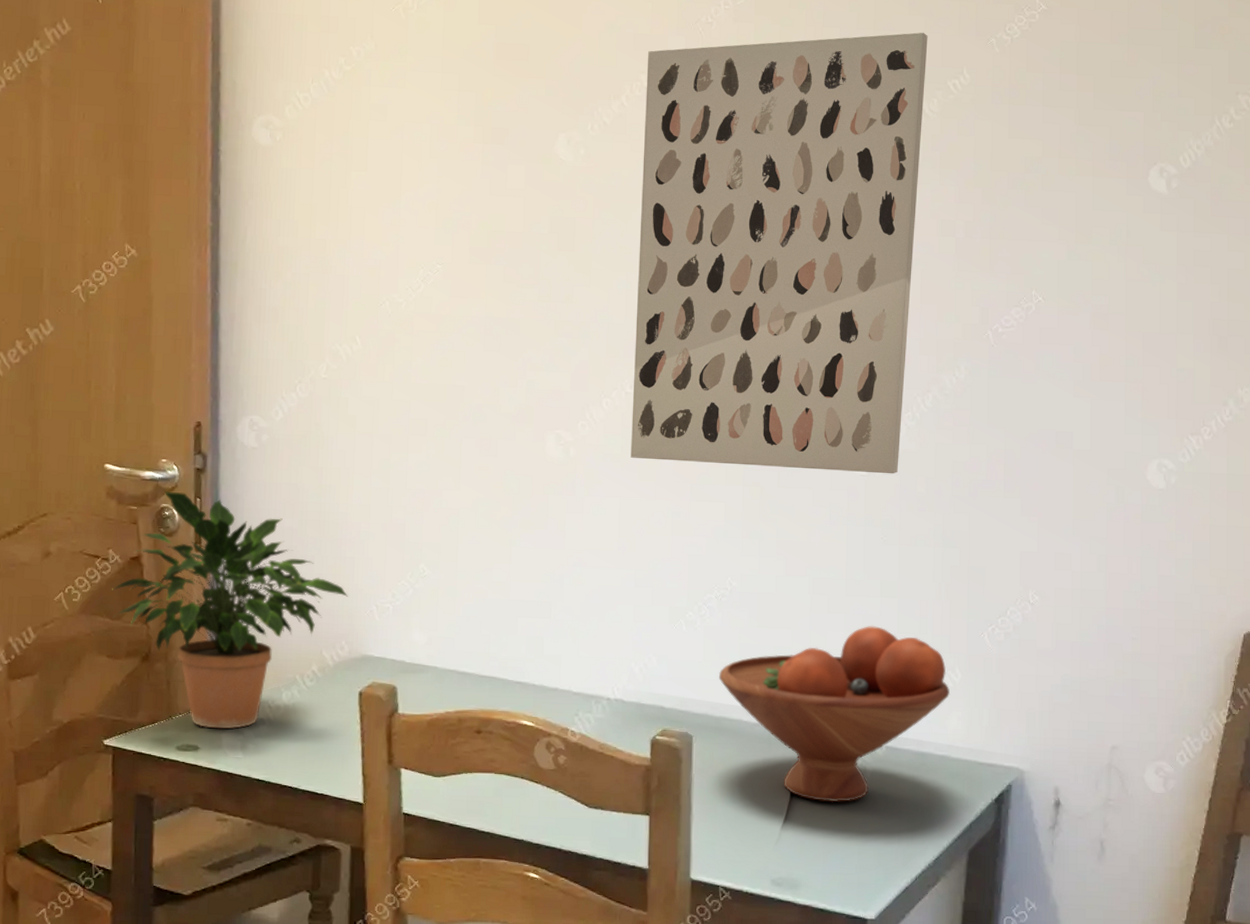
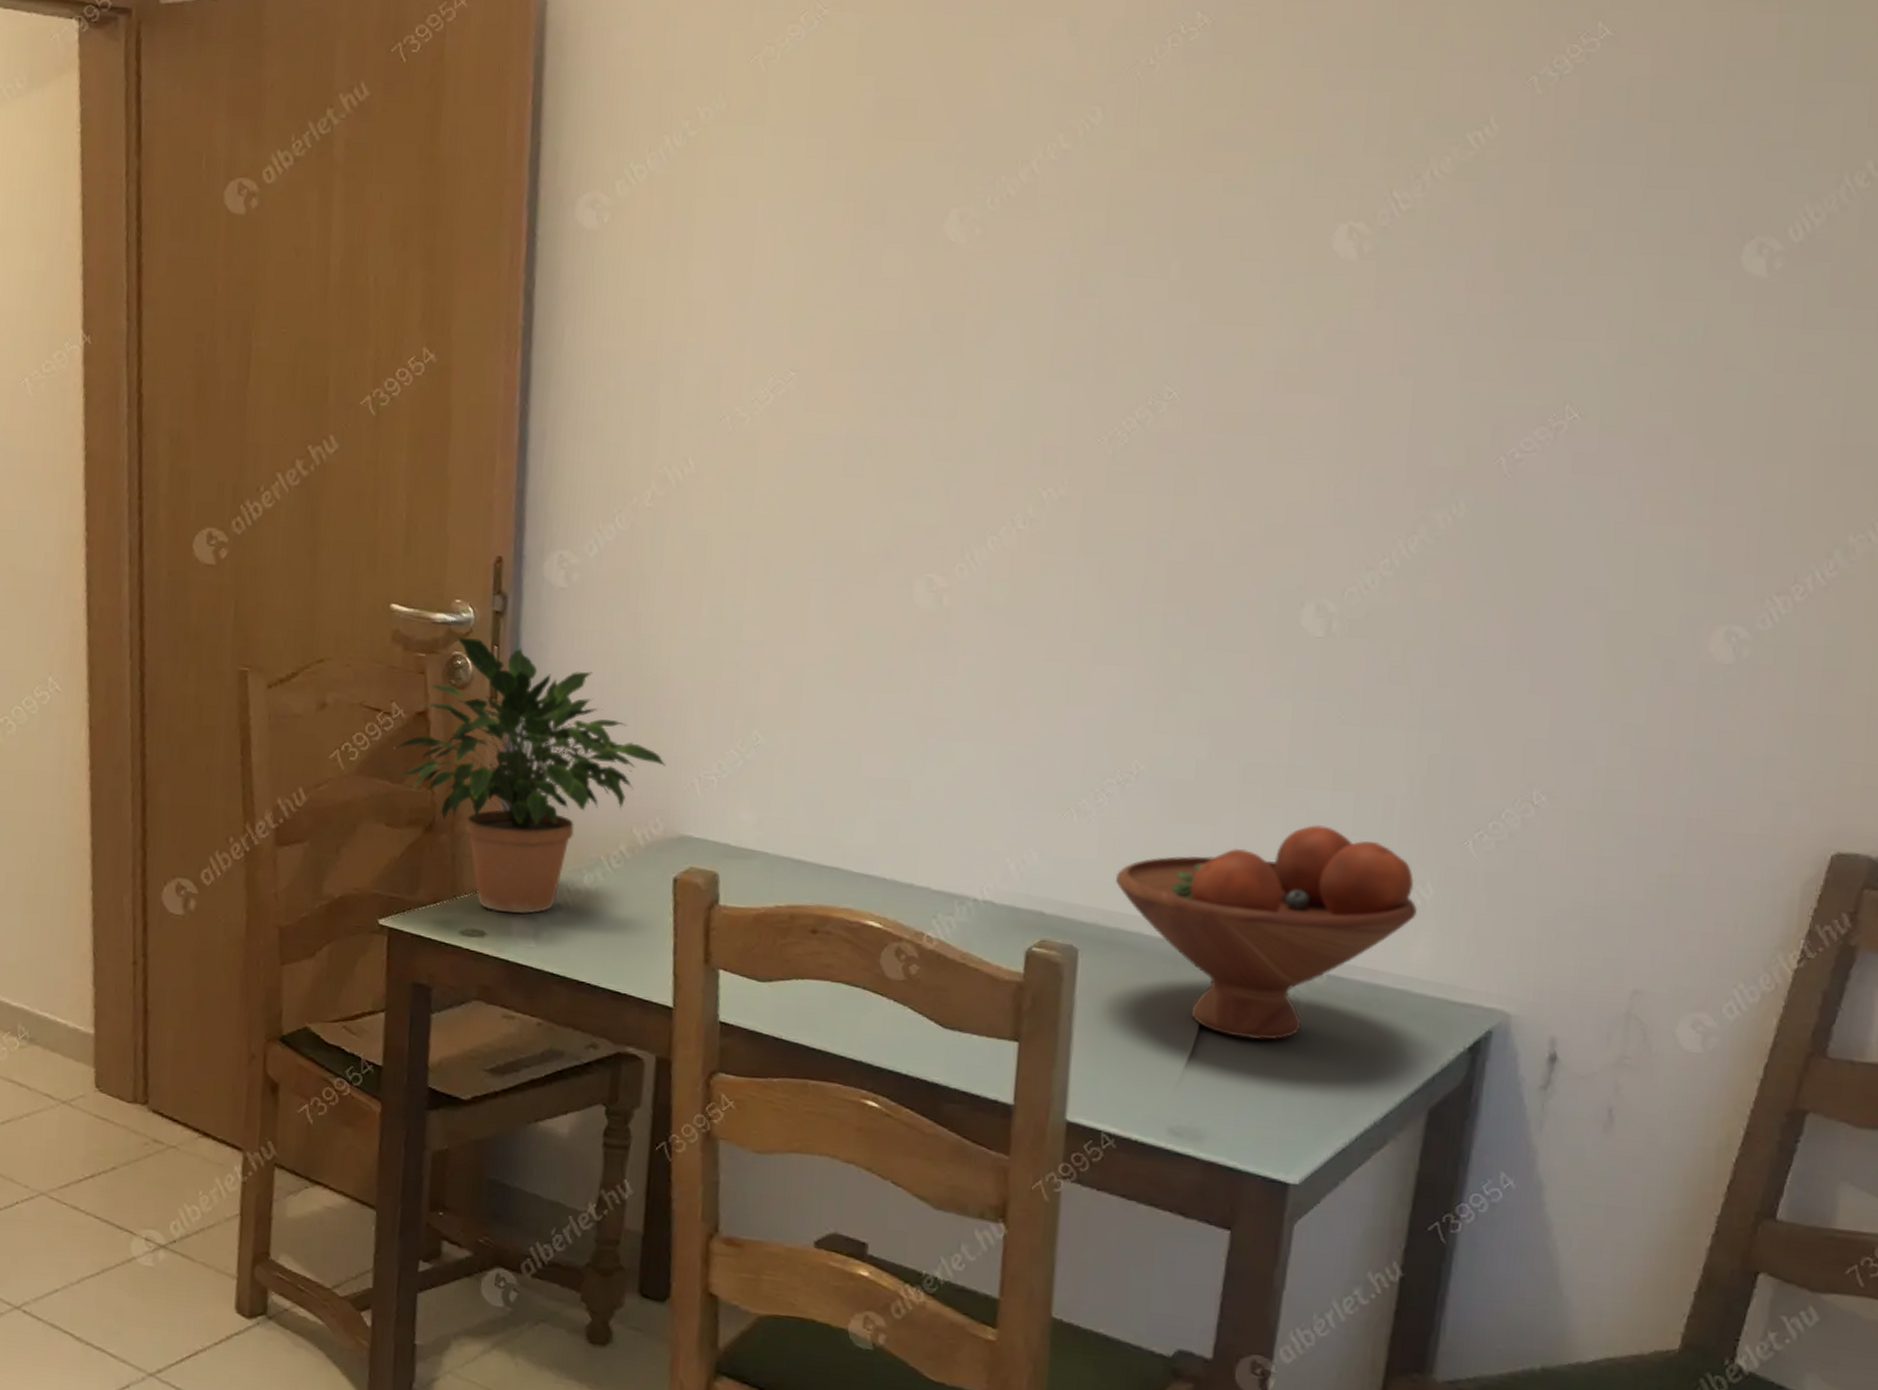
wall art: present [630,32,928,474] -> none [1019,70,1444,637]

